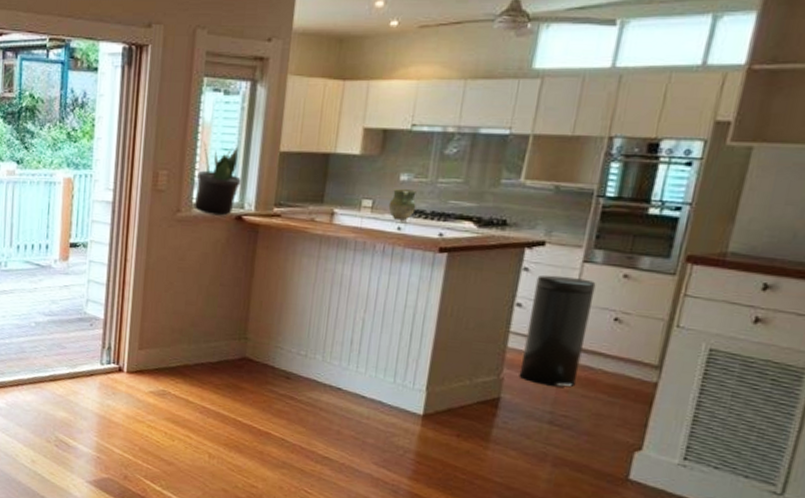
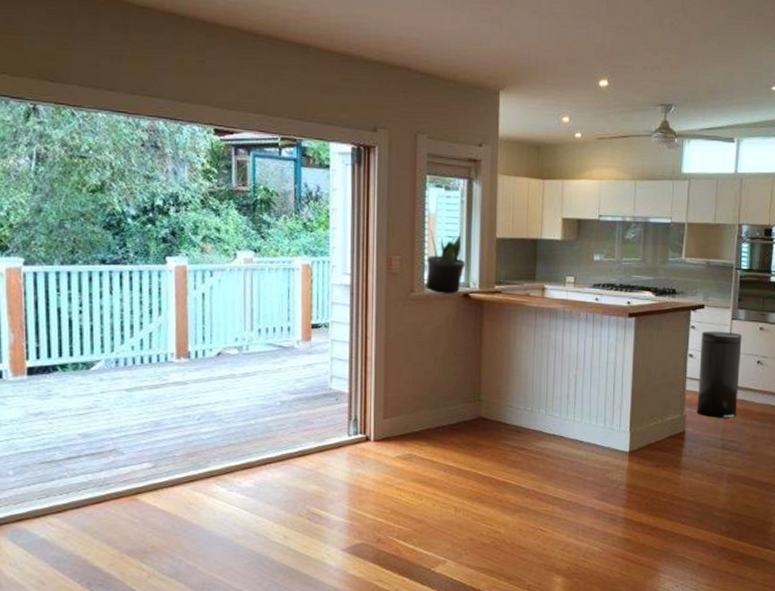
ceramic jug: present [388,189,417,221] -> none [587,267,608,293]

